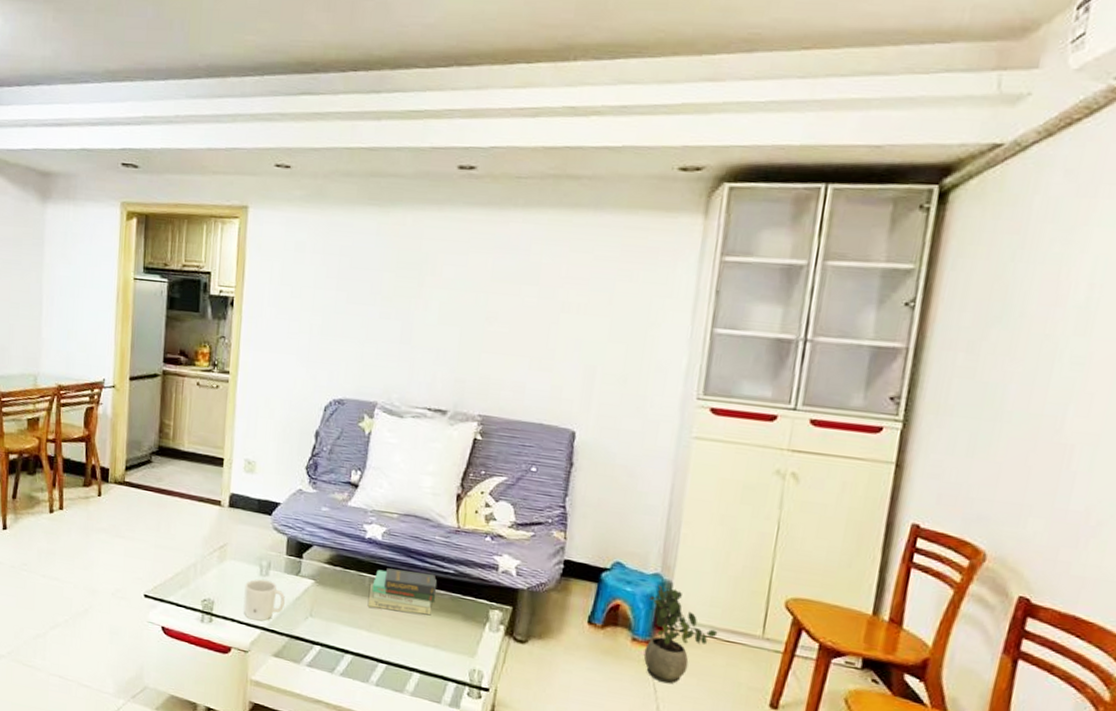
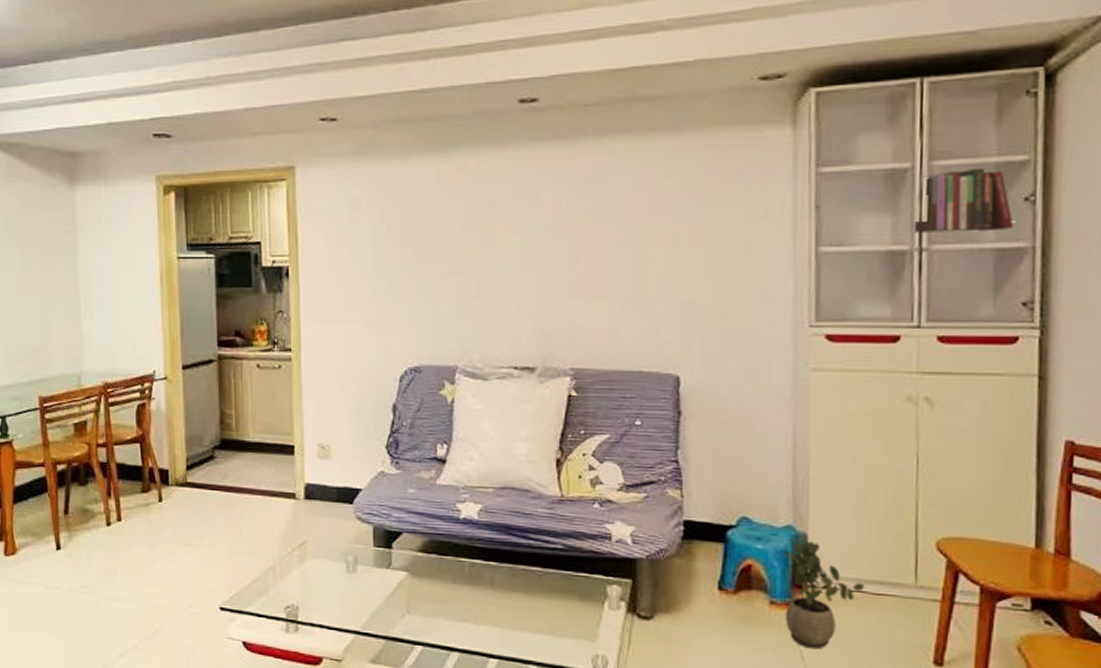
mug: present [243,579,285,622] -> none [331,577,377,625]
books: present [368,568,437,616] -> none [470,550,545,599]
books: none [801,271,892,331] -> present [913,167,1013,234]

